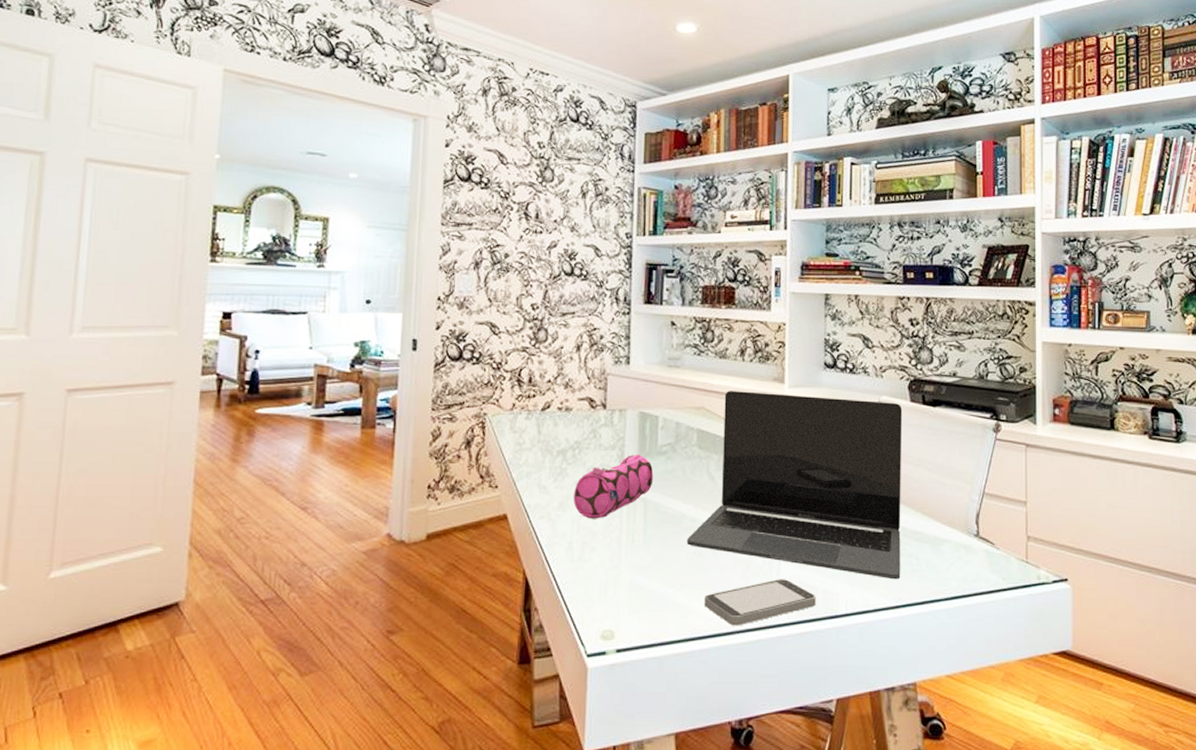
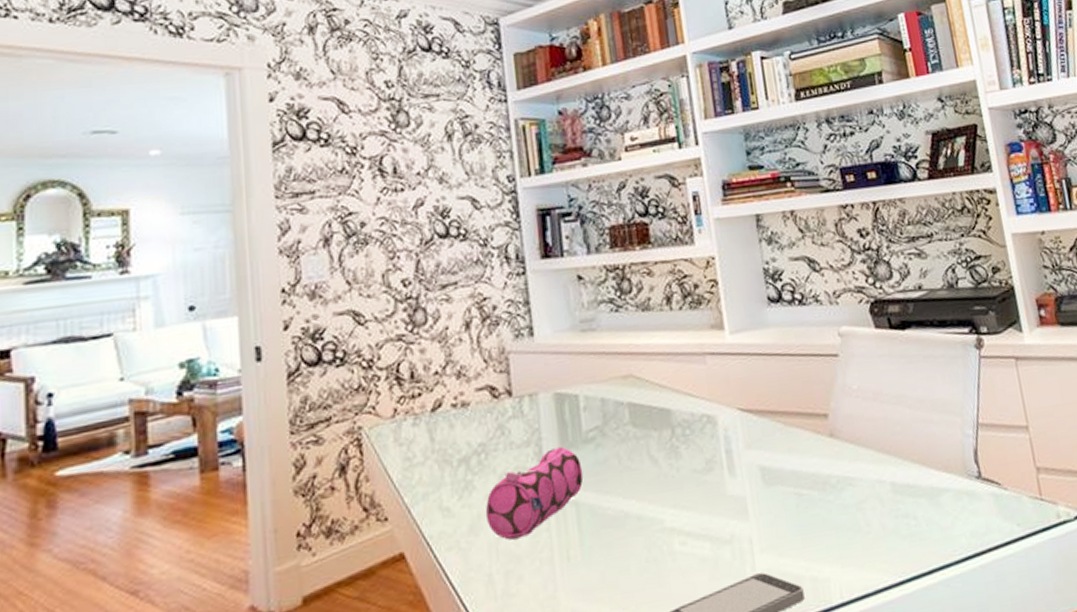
laptop: present [687,391,903,580] -> none [636,332,900,553]

